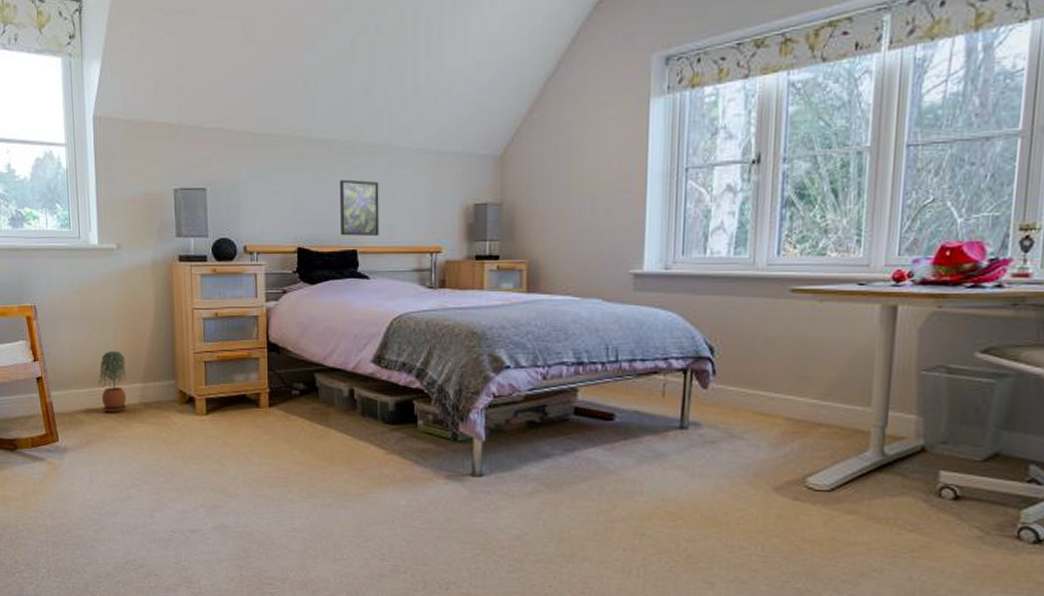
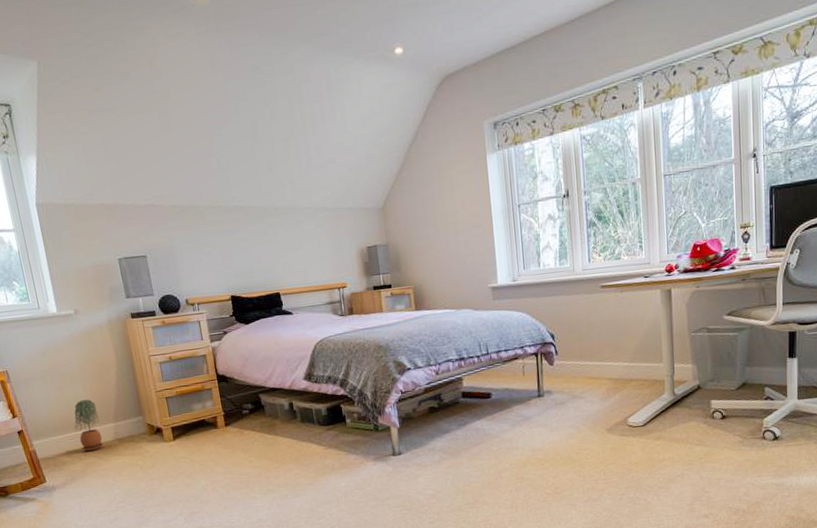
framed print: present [340,179,379,236] -> none [258,236,296,283]

